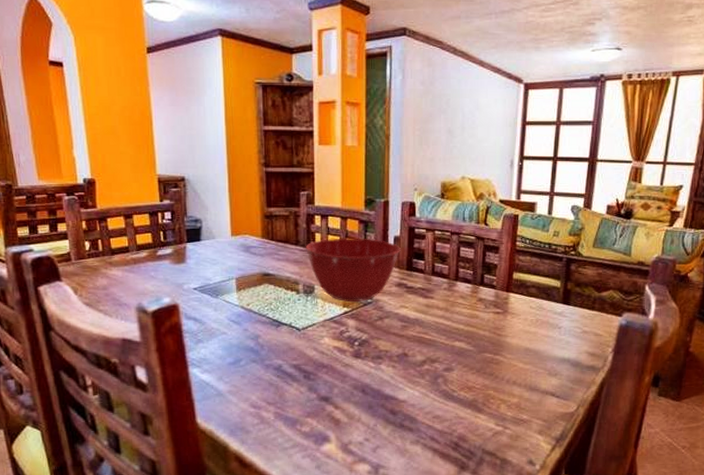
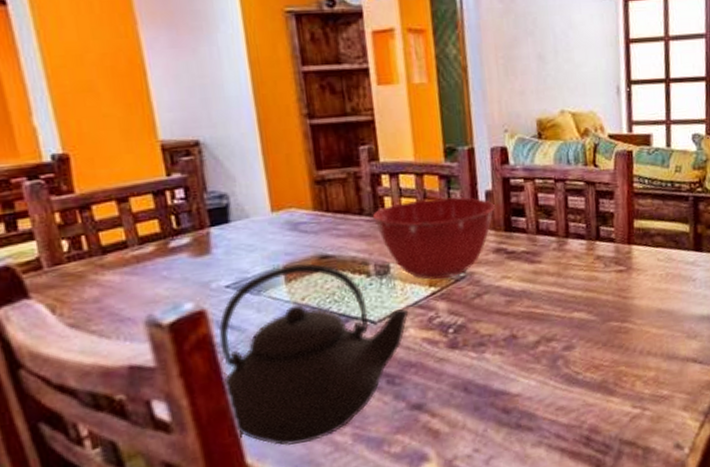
teapot: none [185,277,326,413] -> present [218,262,409,445]

